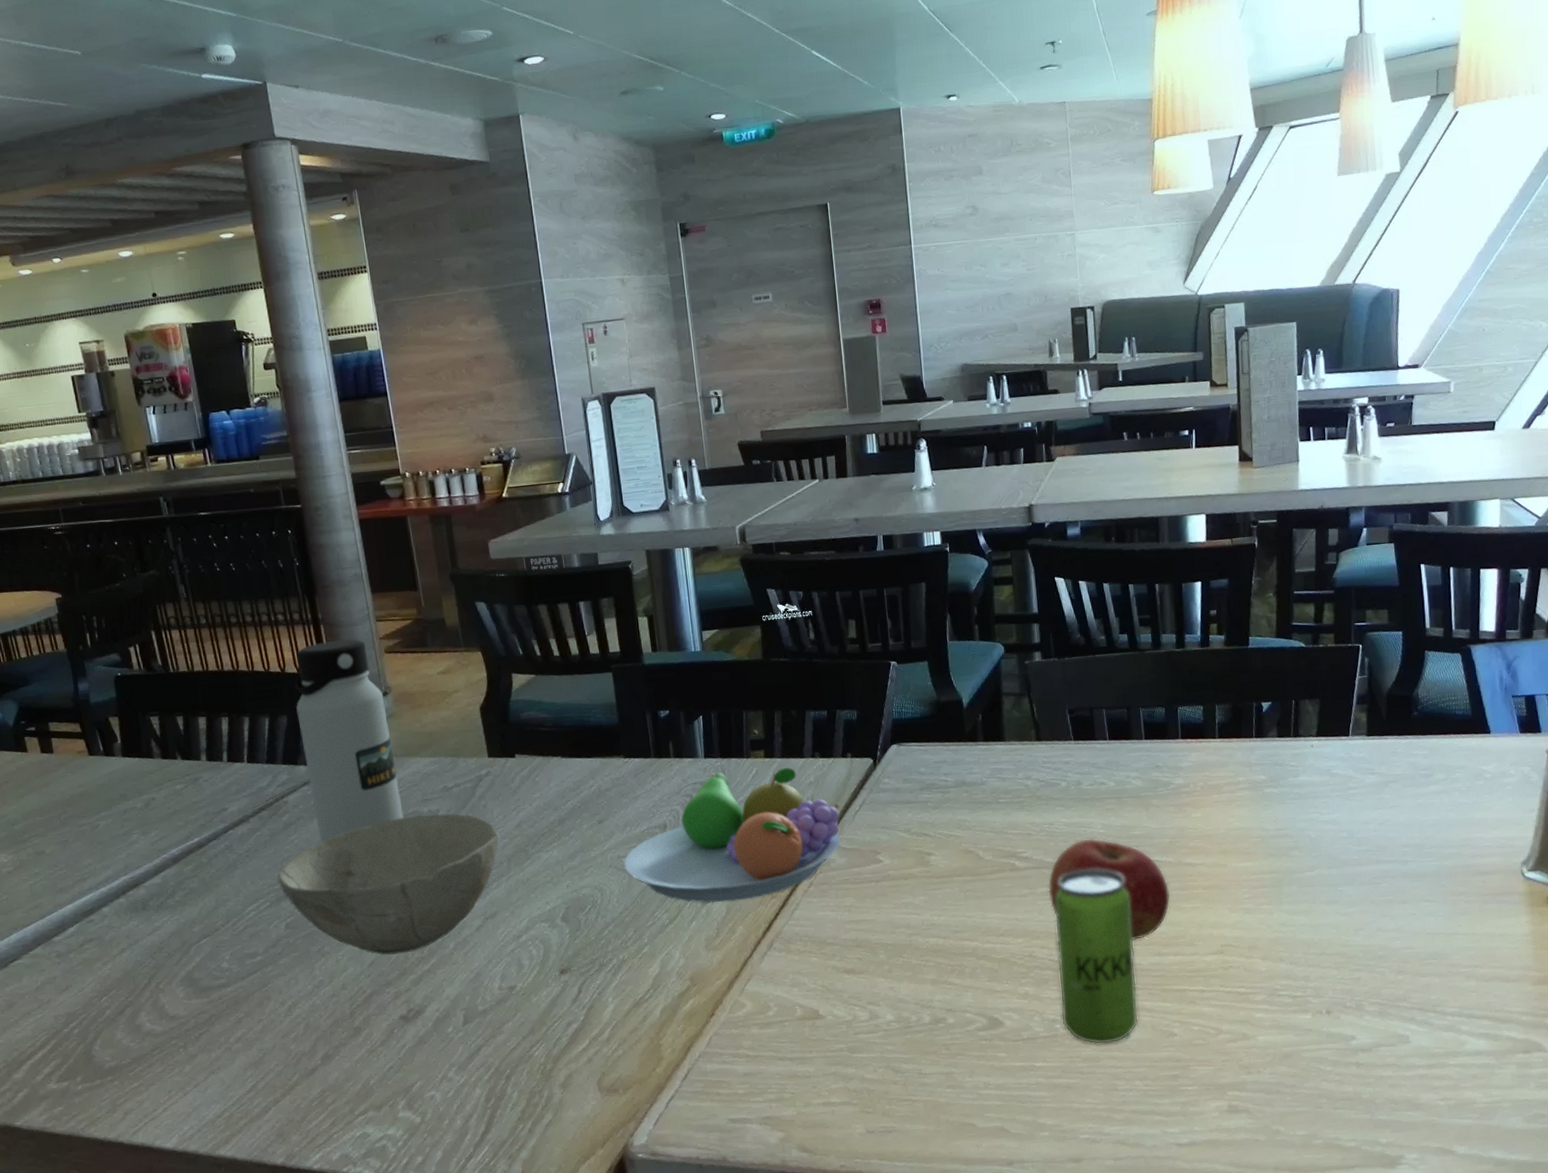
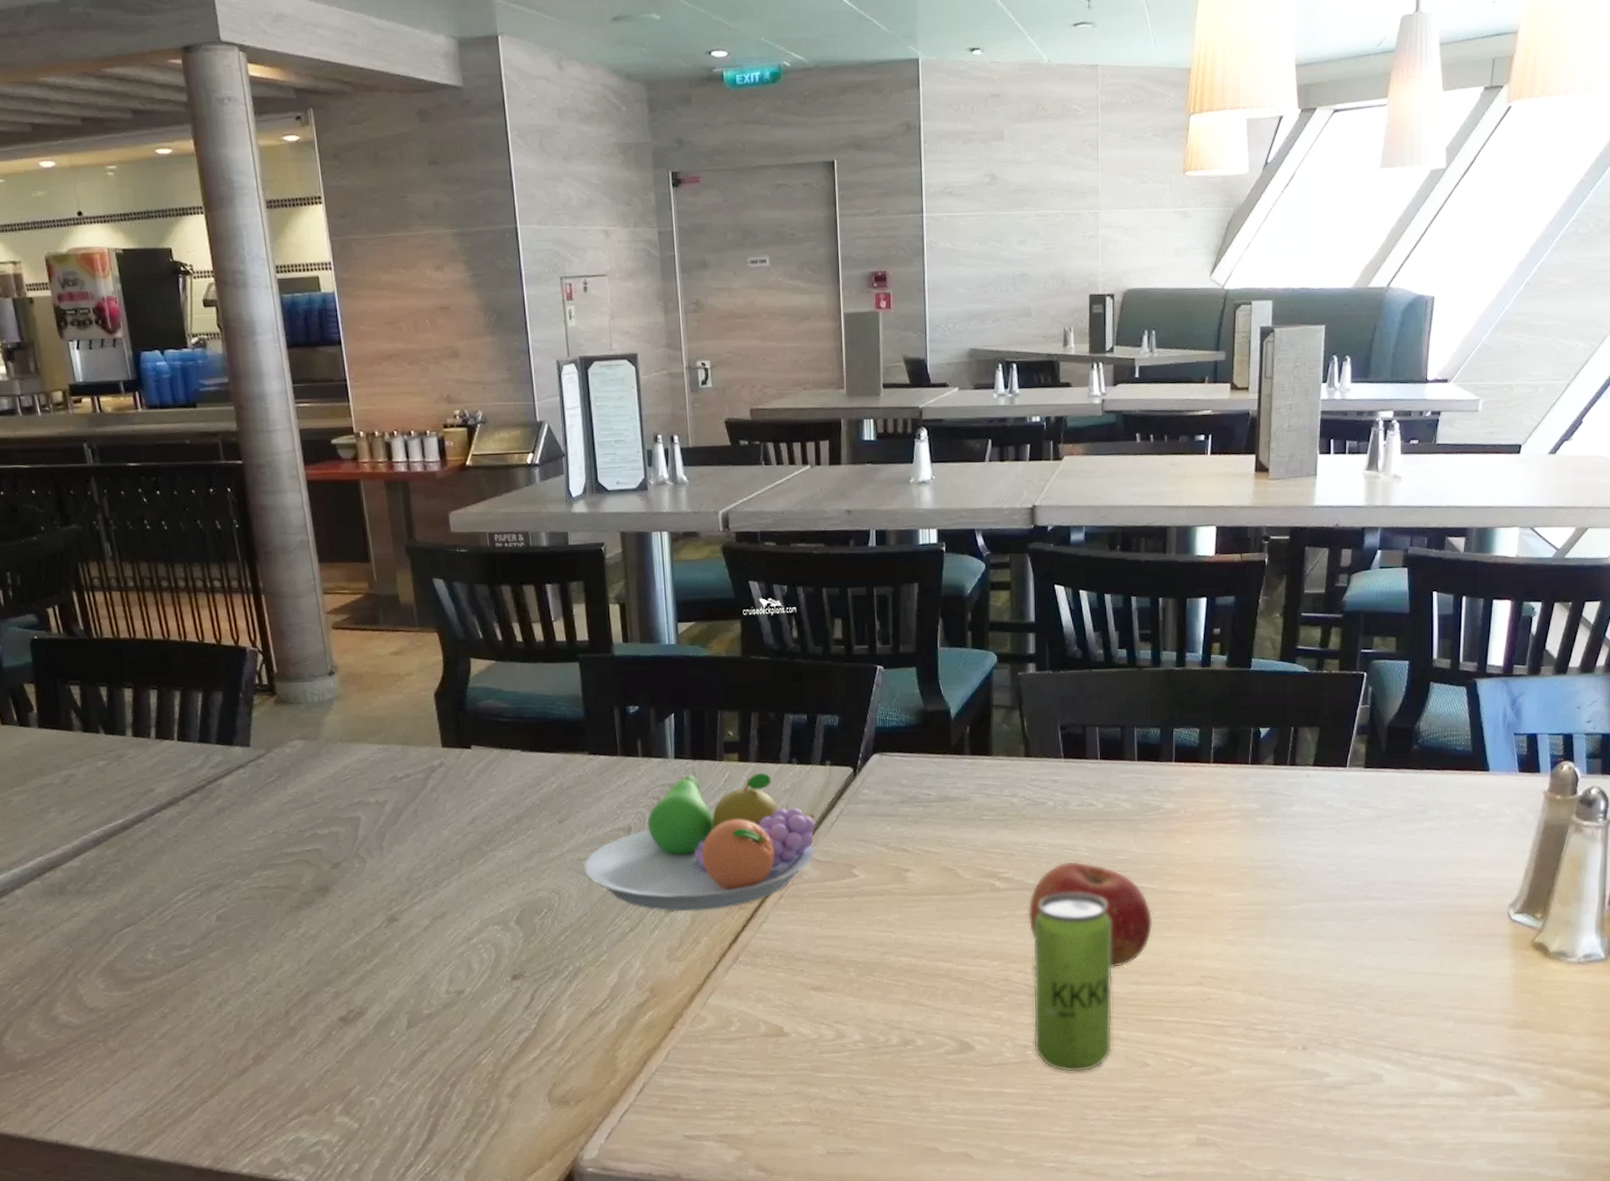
bowl: present [277,813,498,955] -> none [208,804,450,953]
water bottle: present [294,639,404,843] -> none [231,612,348,831]

